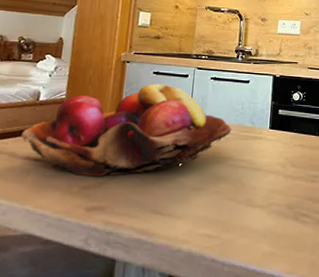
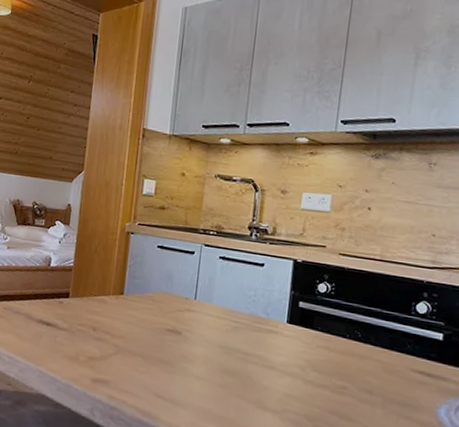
fruit basket: present [21,83,232,177] -> none [35,258,242,353]

